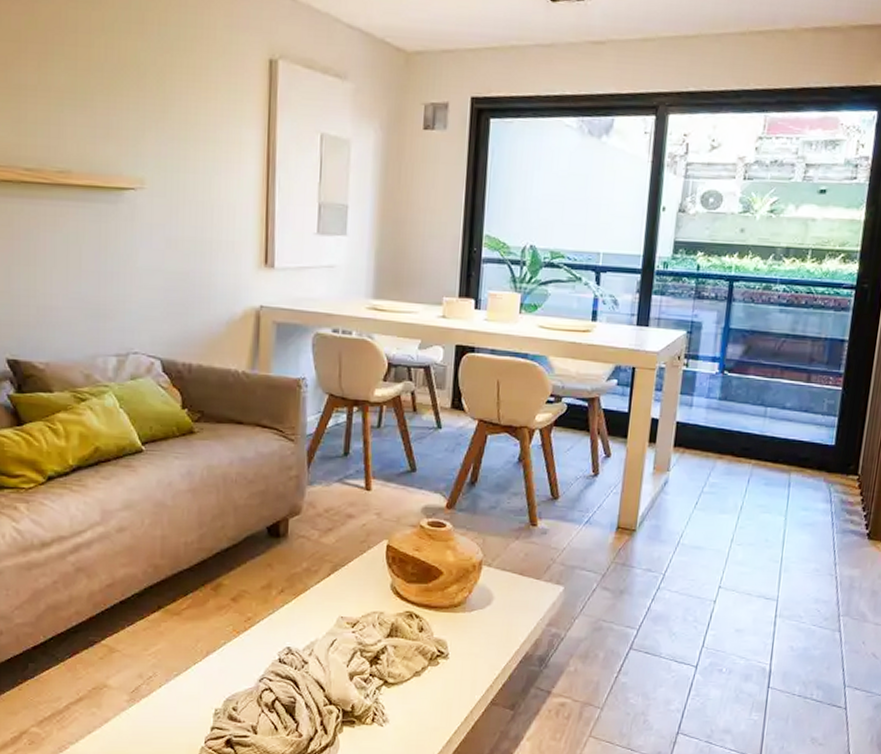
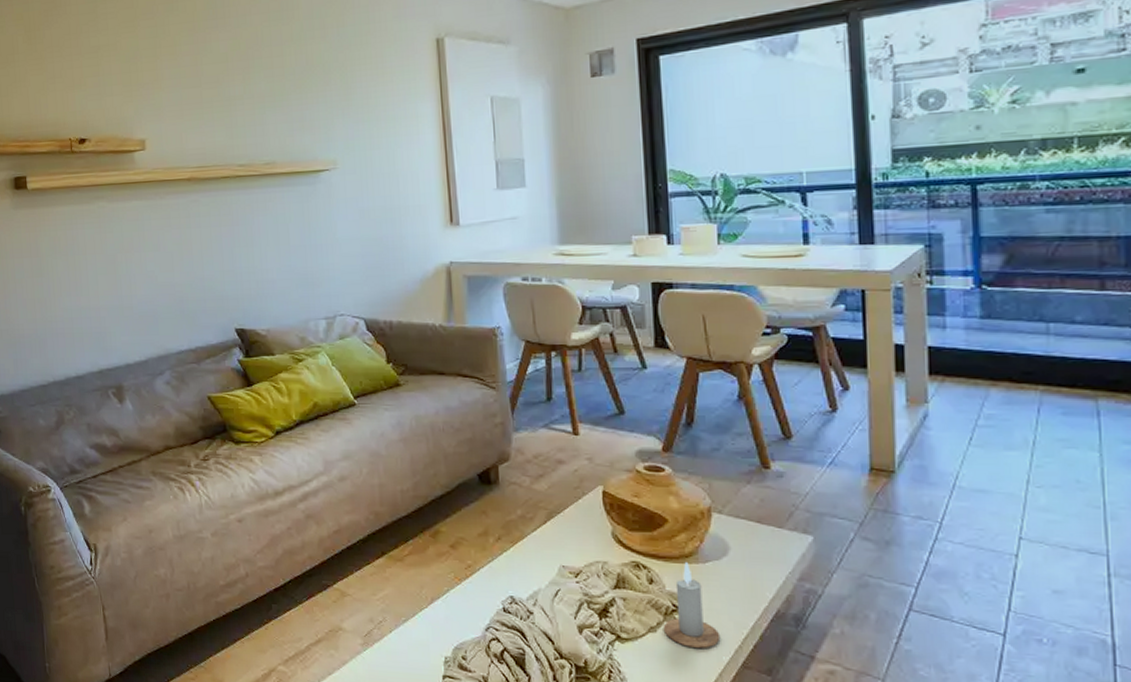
candle: none [426,611,476,689] -> present [663,562,721,648]

